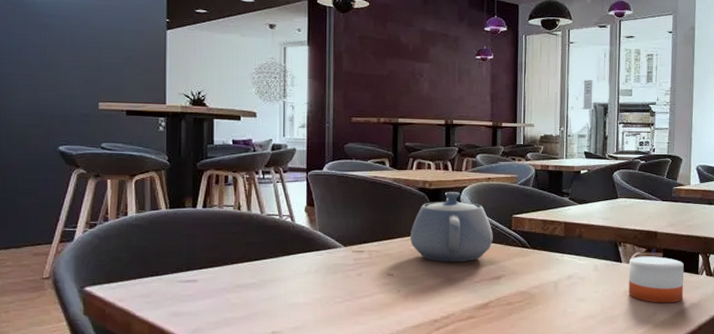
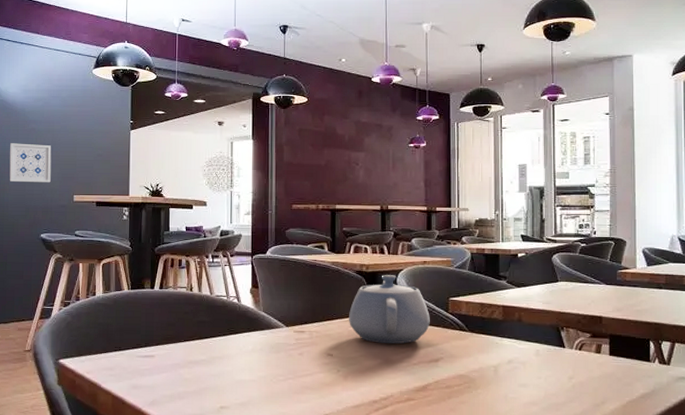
wall art: none [17,40,70,88] -> present [9,143,52,183]
candle: present [628,250,684,303] -> none [573,335,634,392]

